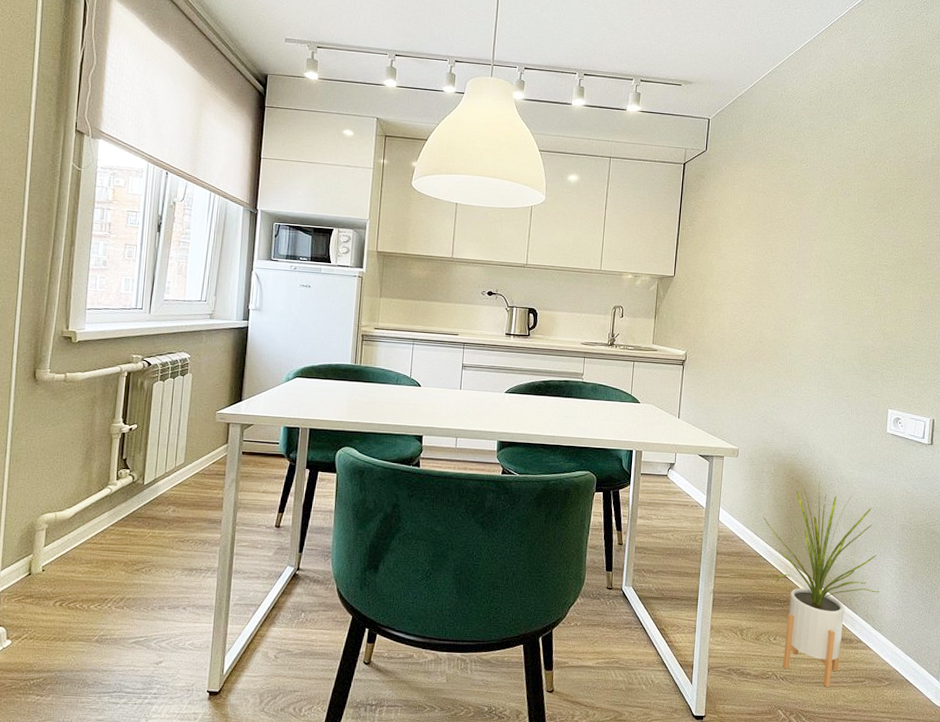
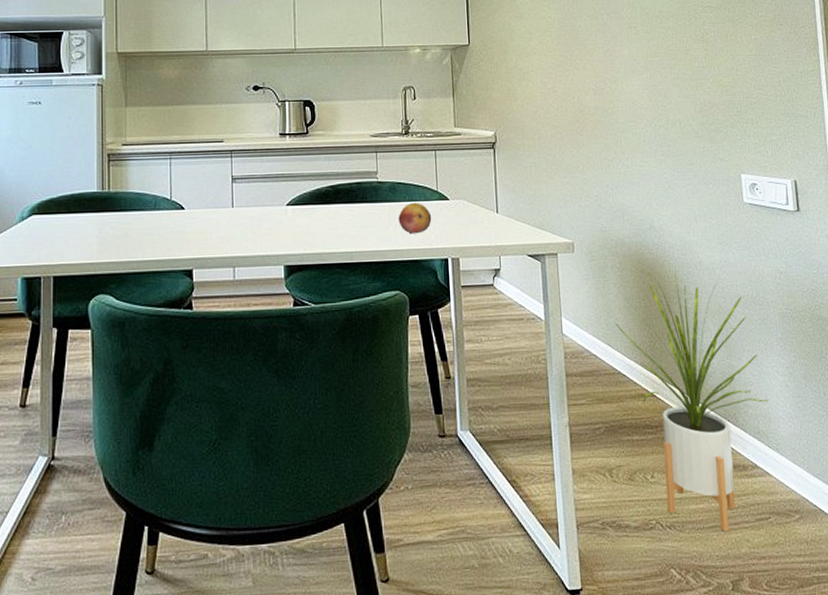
fruit: none [596,402,624,428] -> present [398,203,432,234]

